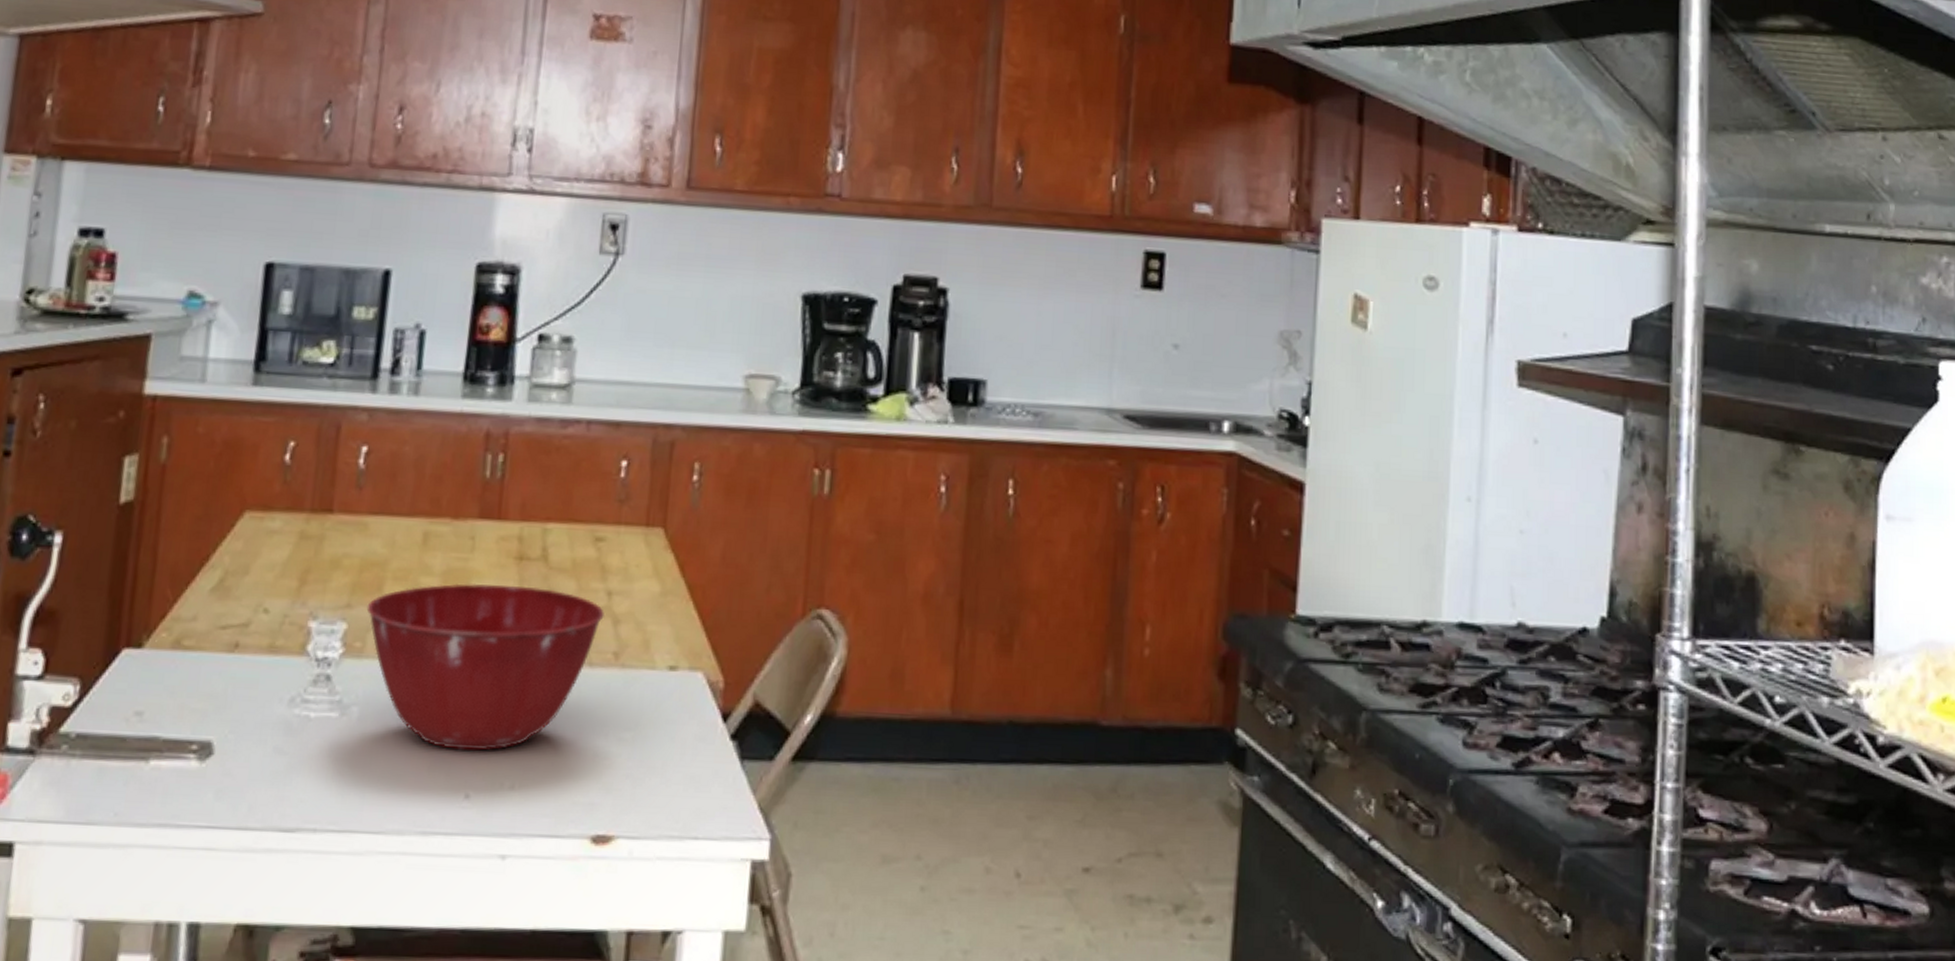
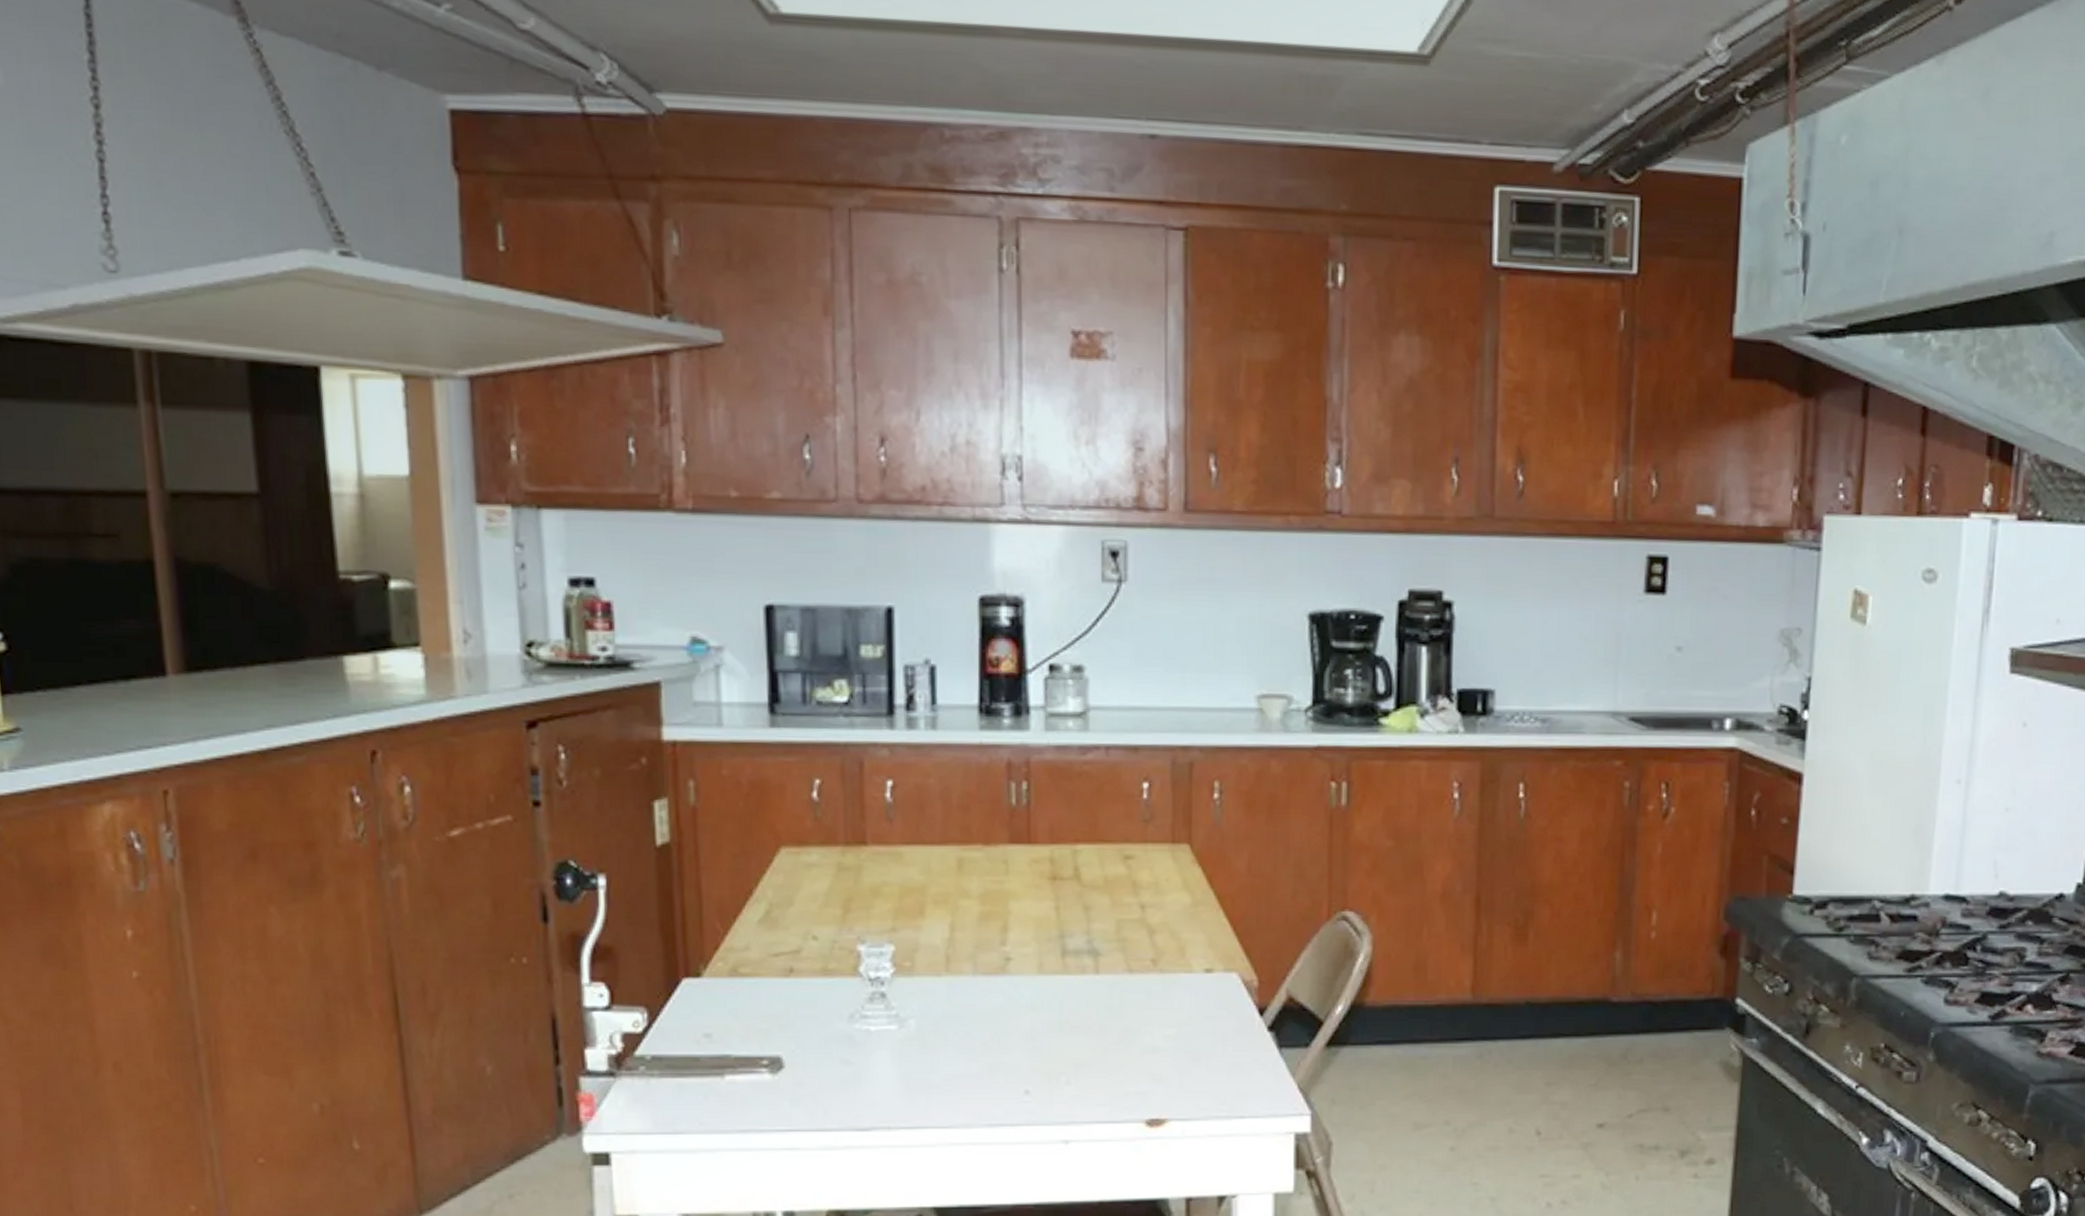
mixing bowl: present [366,583,605,751] -> none [911,903,1141,1052]

